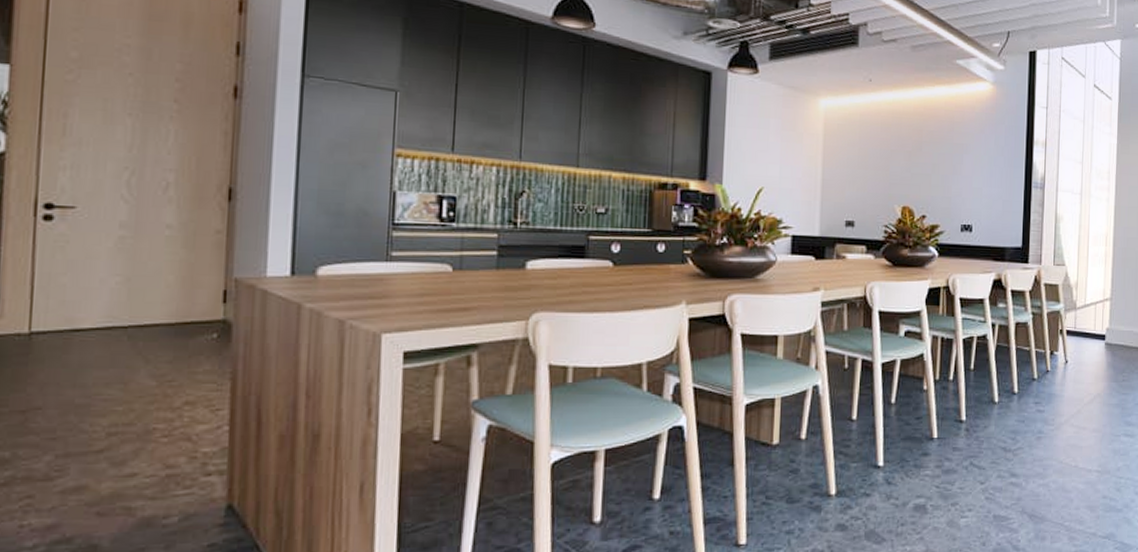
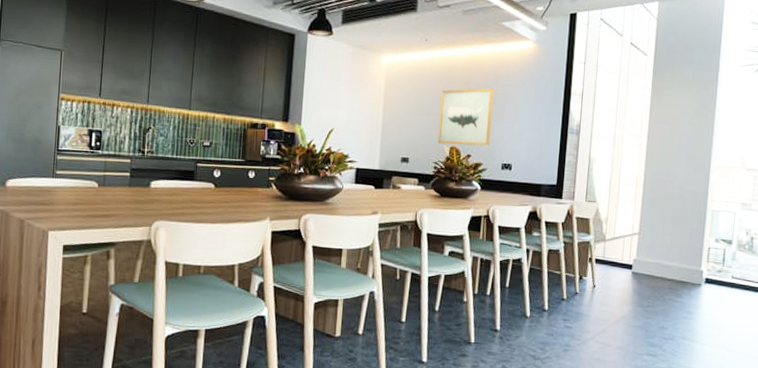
wall art: none [887,136,950,205] -> present [437,88,495,146]

